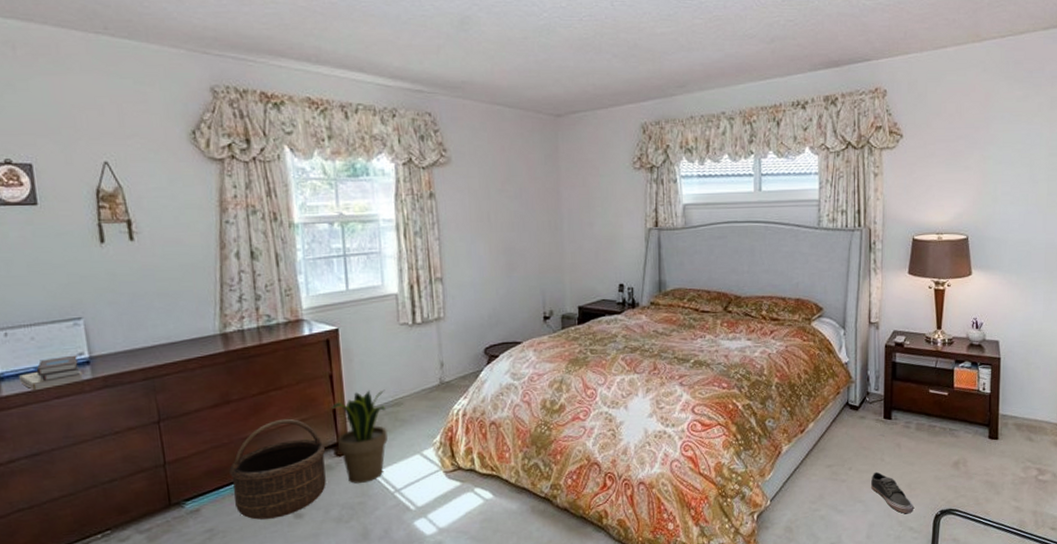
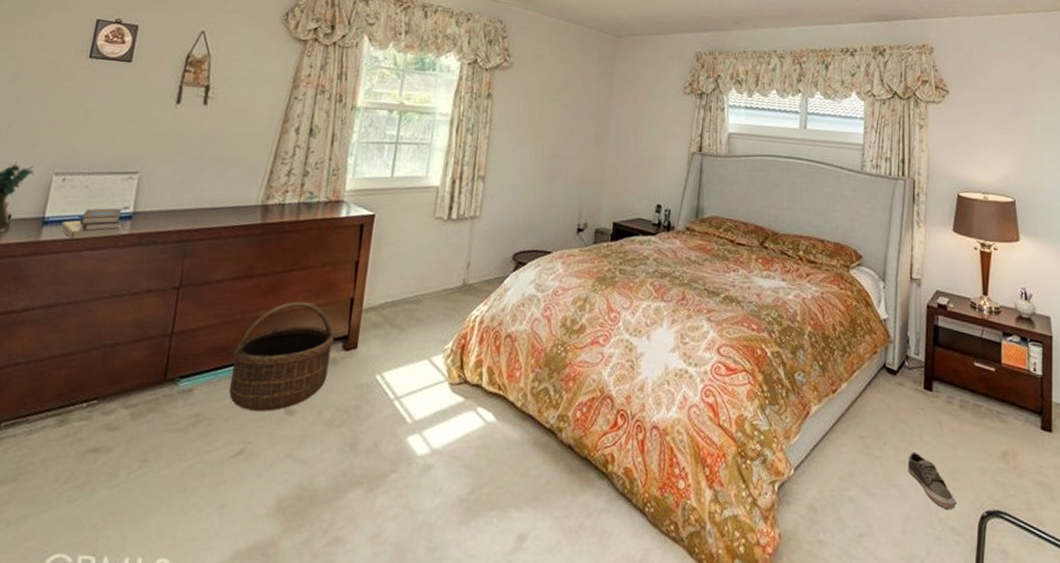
potted plant: present [331,389,388,483] -> none [347,283,407,384]

